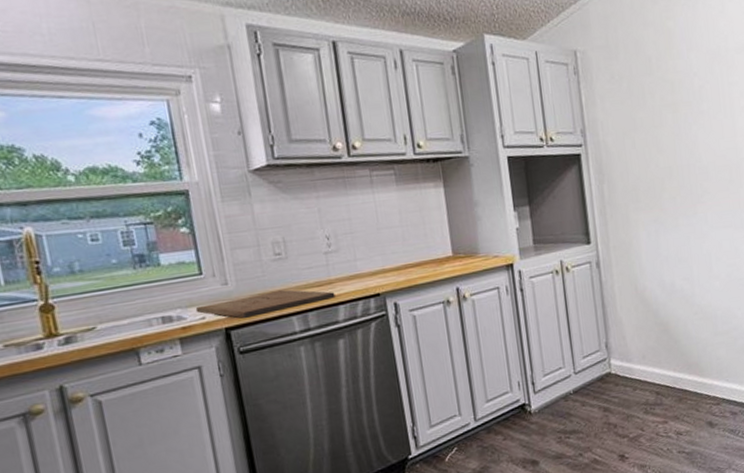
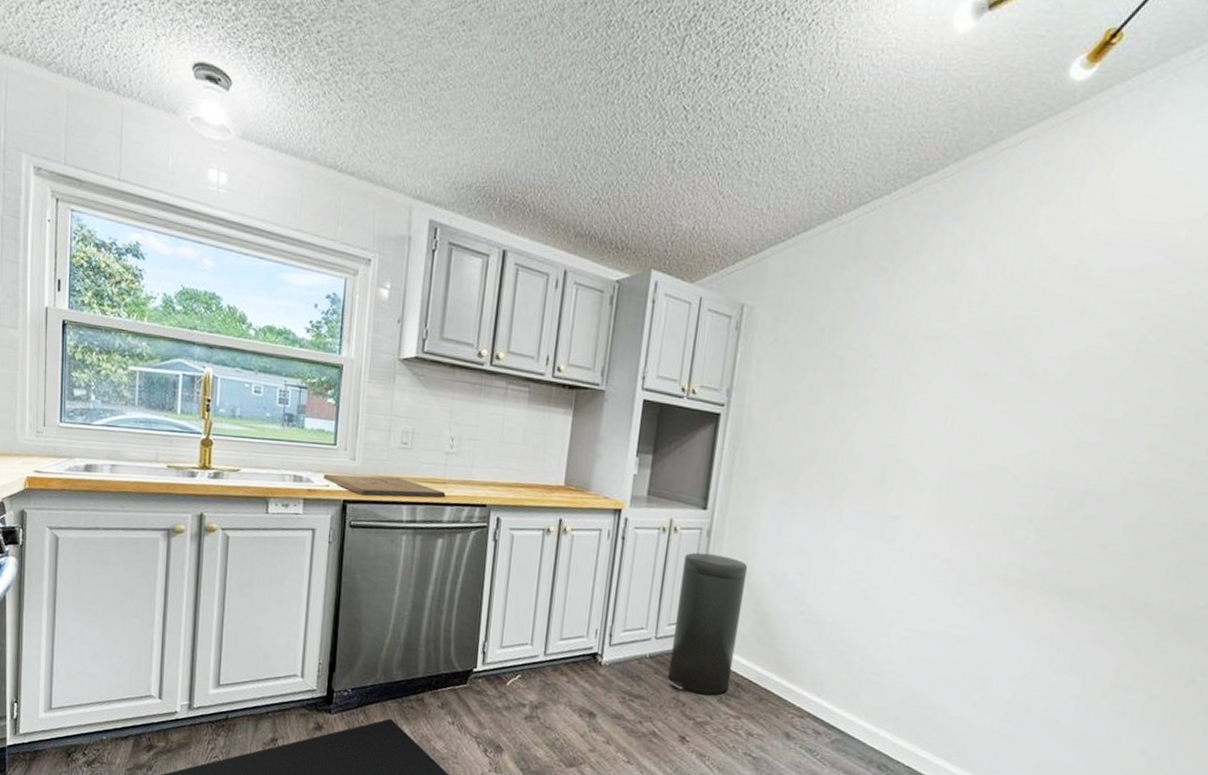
pedal bin: none [582,281,651,414] -> present [667,552,748,696]

